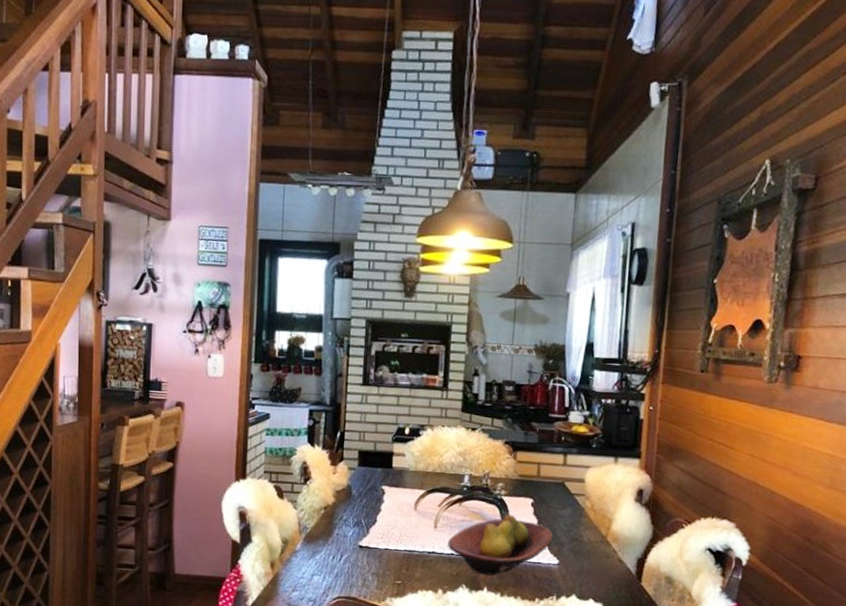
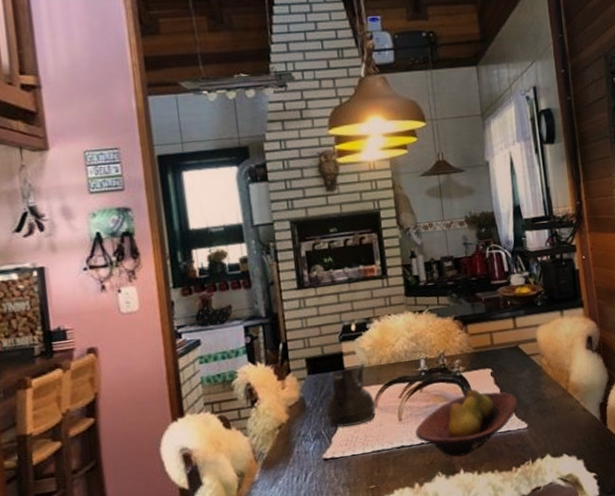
teapot: none [367,466,417,523] -> present [325,363,377,428]

